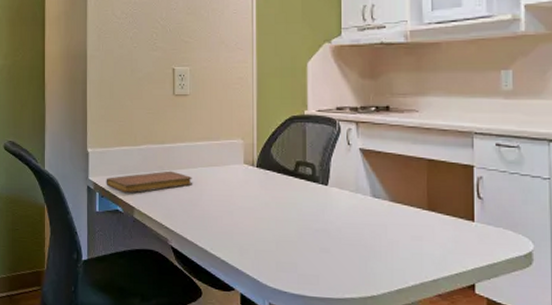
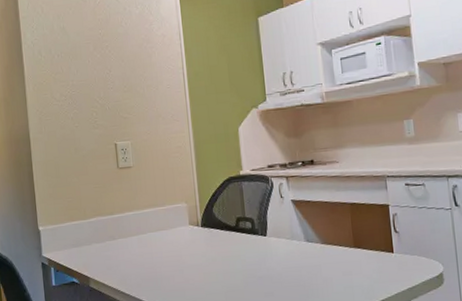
notebook: present [106,171,193,194] -> none [59,239,144,266]

